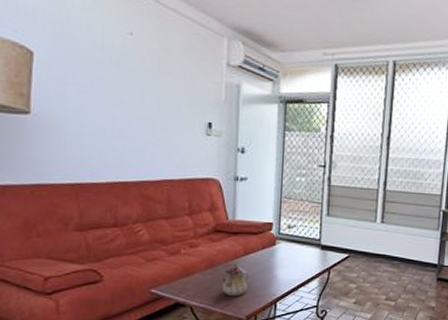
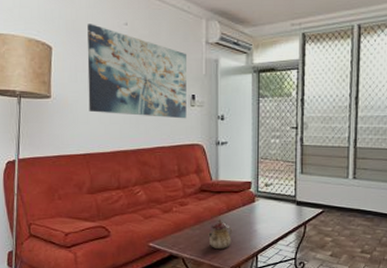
wall art: none [80,28,203,150] -> present [87,24,187,119]

